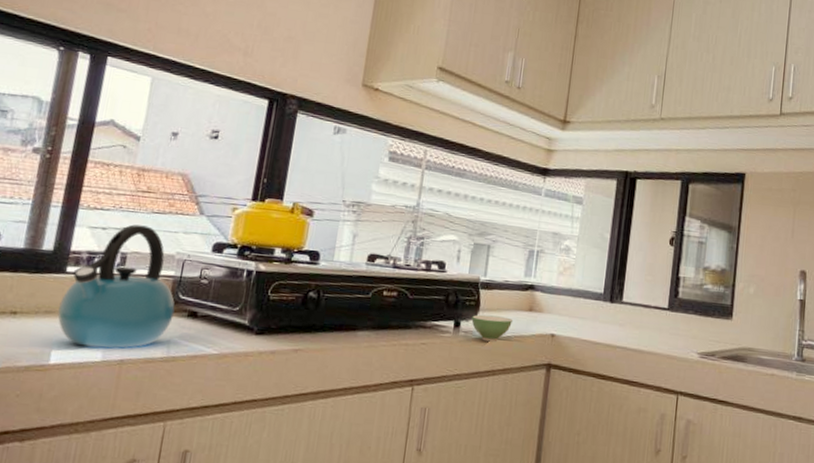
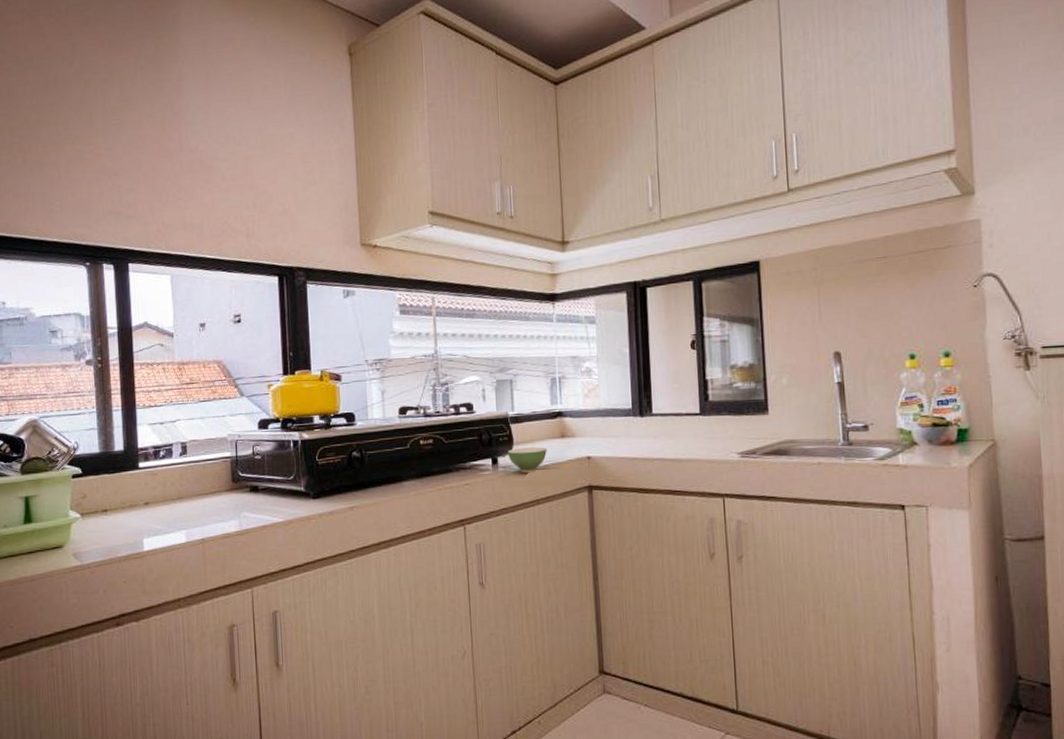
kettle: present [57,224,175,348] -> none [140,414,238,531]

